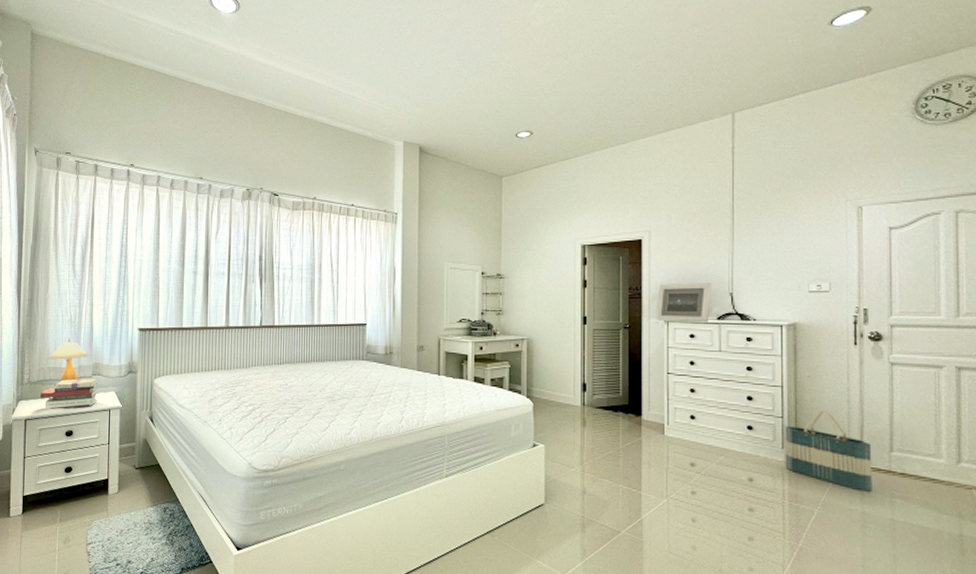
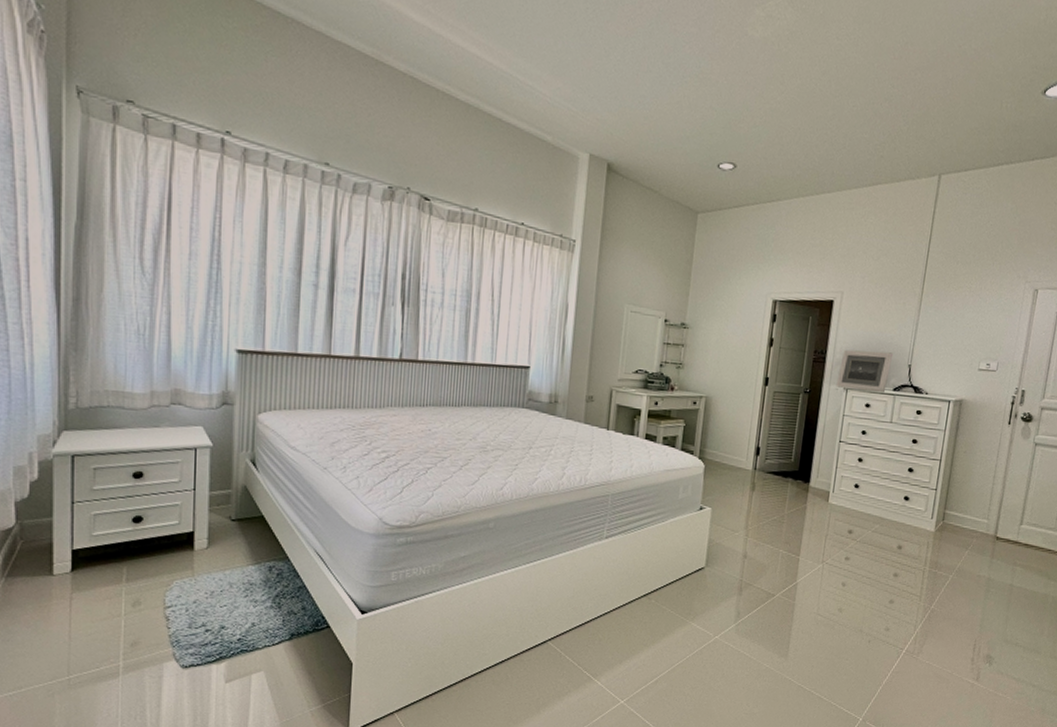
books: present [40,378,98,409] -> none [94,407,178,444]
table lamp: present [48,337,89,382] -> none [105,354,166,410]
tote bag: present [785,410,872,492] -> none [931,484,1006,560]

